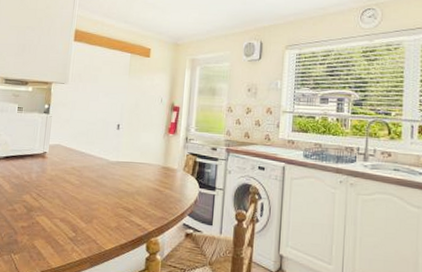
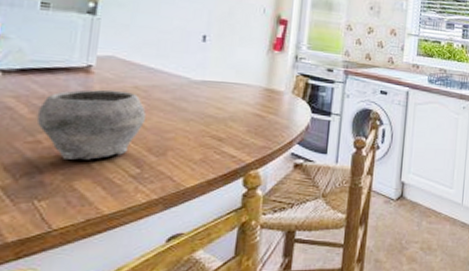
bowl: none [14,170,79,225] -> present [36,89,146,160]

